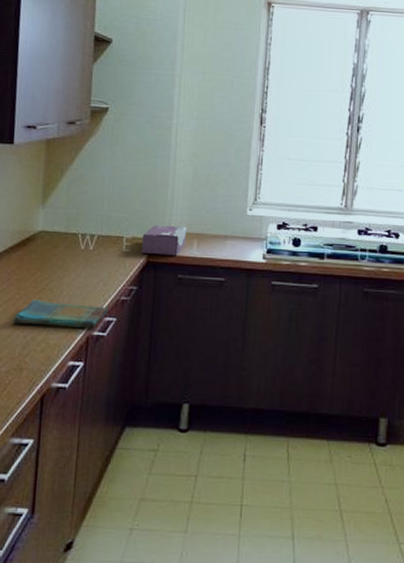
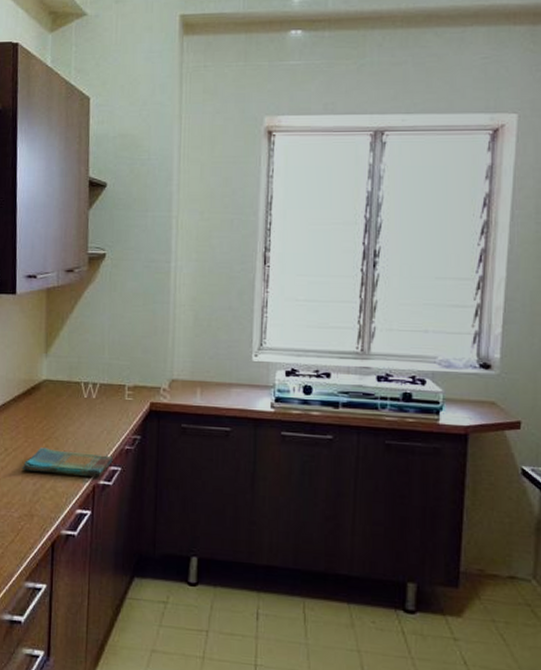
tissue box: present [141,225,187,256] -> none [143,372,190,405]

